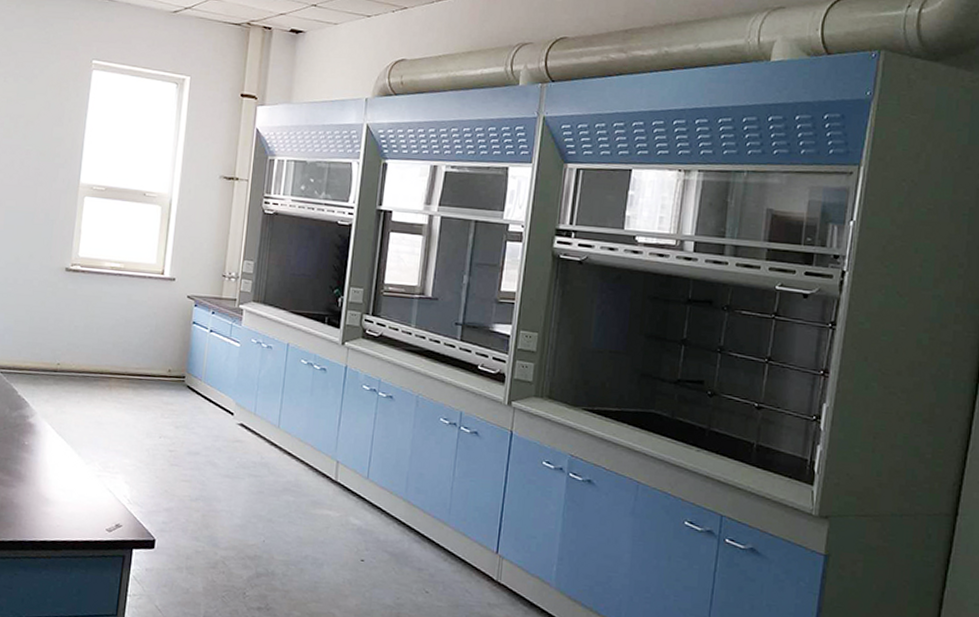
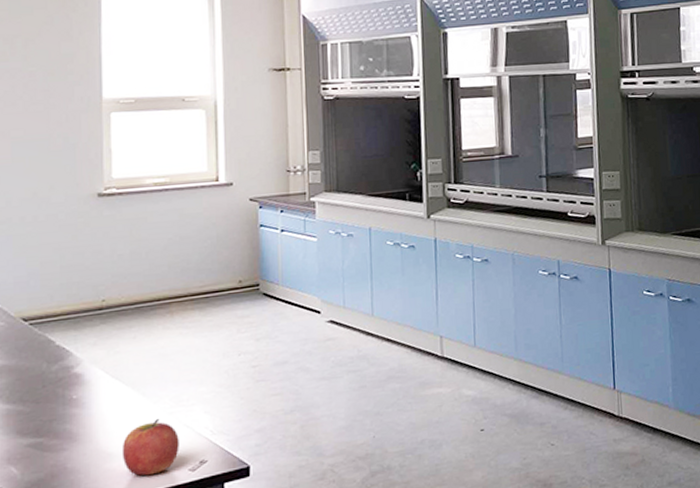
apple: none [56,478,102,527] -> present [121,419,179,476]

